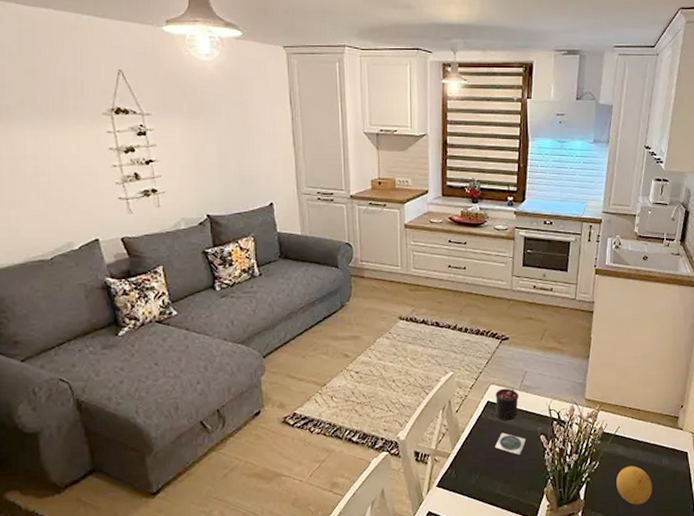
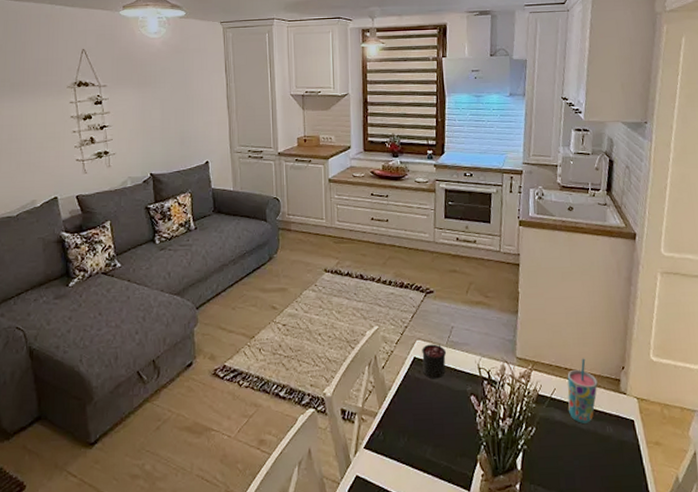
coaster: present [494,432,527,455] -> none [422,391,456,416]
fruit: present [616,466,653,505] -> none [556,433,598,478]
cup: none [630,398,658,457] -> present [567,358,598,423]

